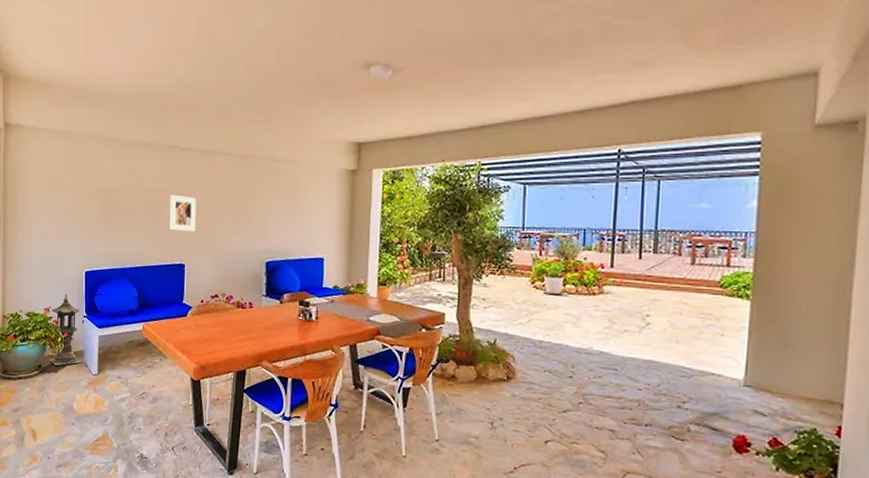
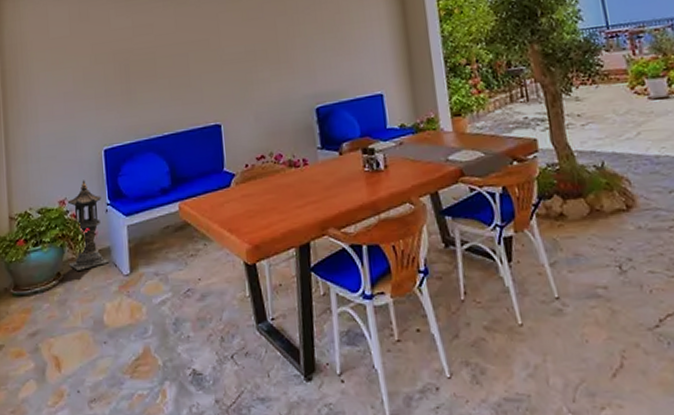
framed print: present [169,194,196,232] -> none [195,45,229,88]

